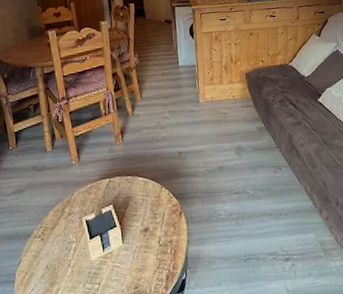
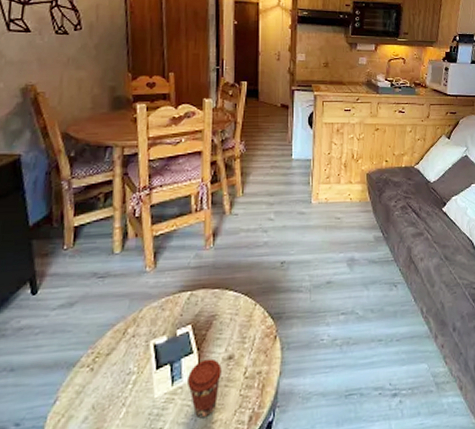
coffee cup: none [114,231,141,277] -> present [186,358,222,419]

